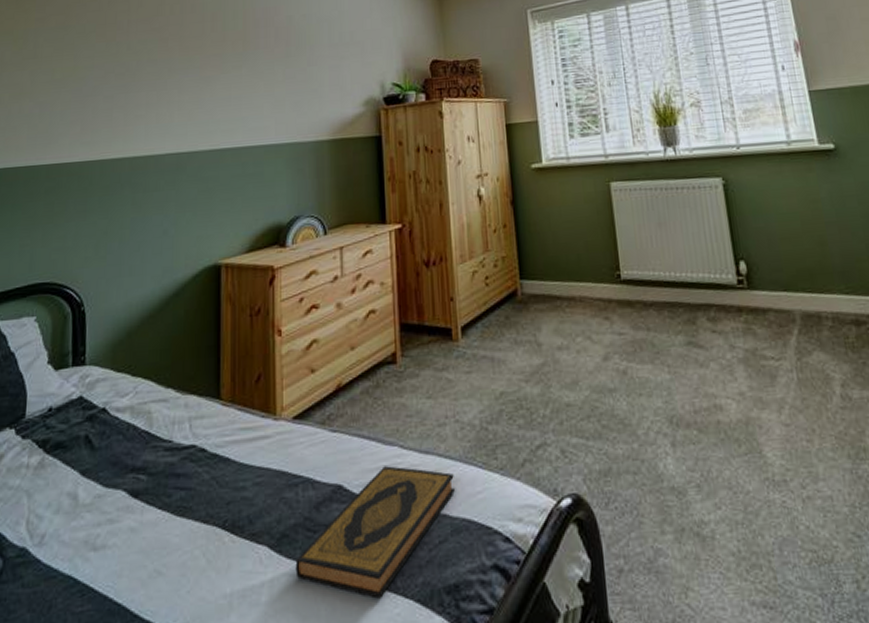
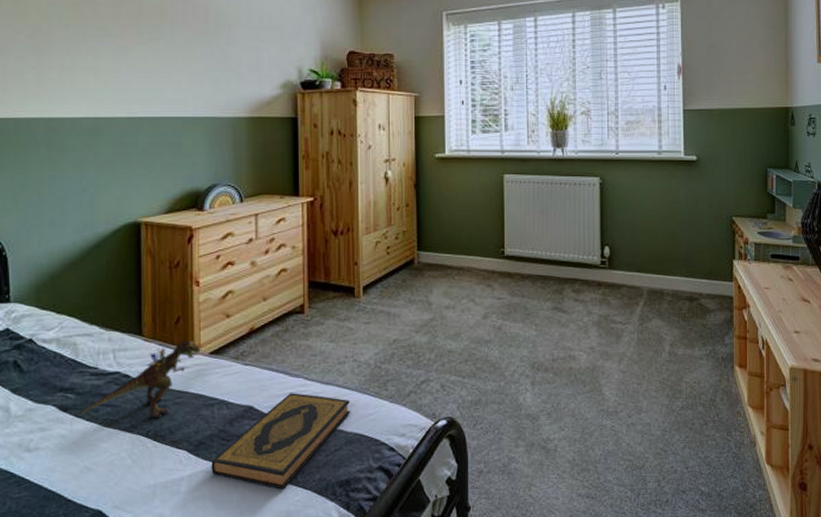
dinosaur toy: none [146,403,284,505] -> present [75,341,201,419]

